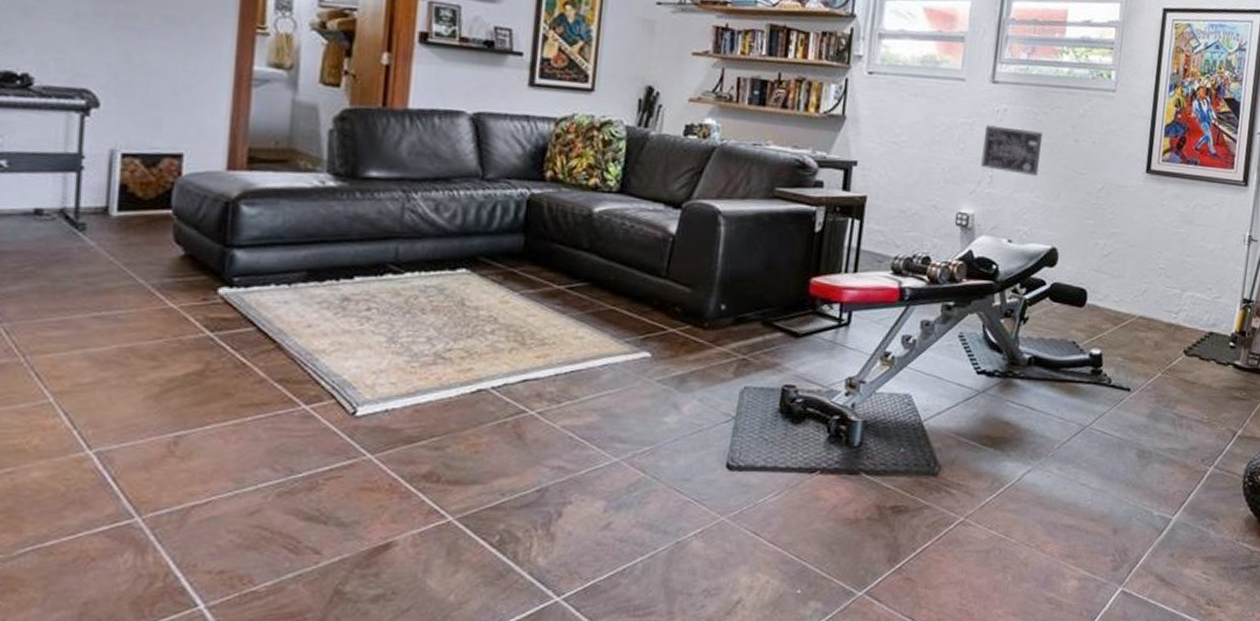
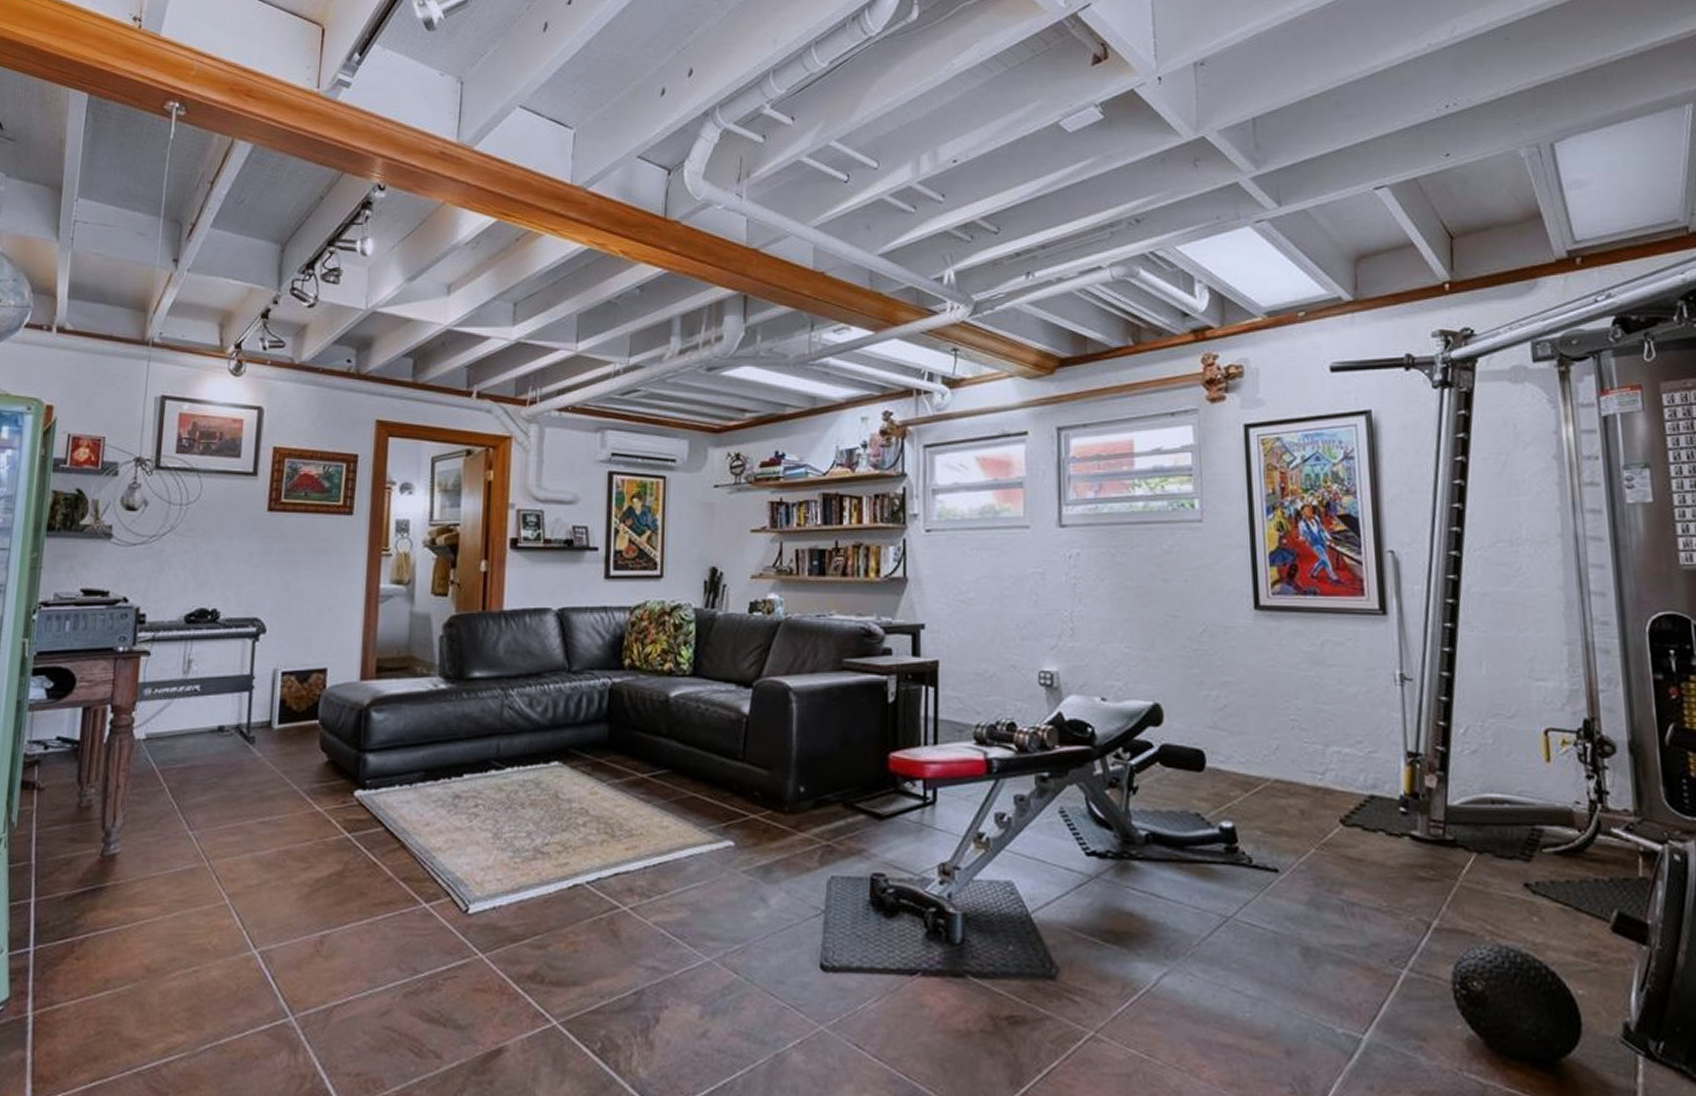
wall art: present [981,125,1043,176] -> none [1058,572,1127,623]

